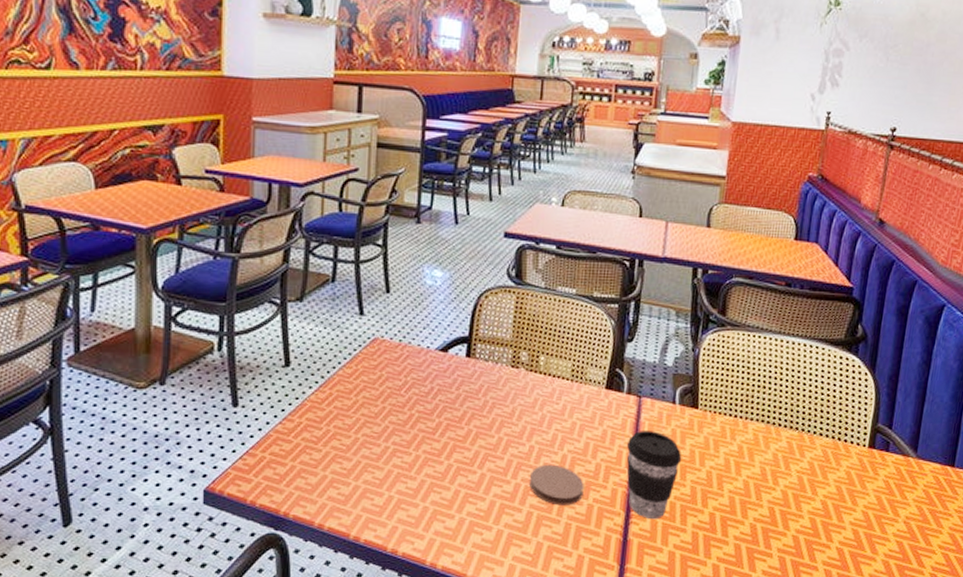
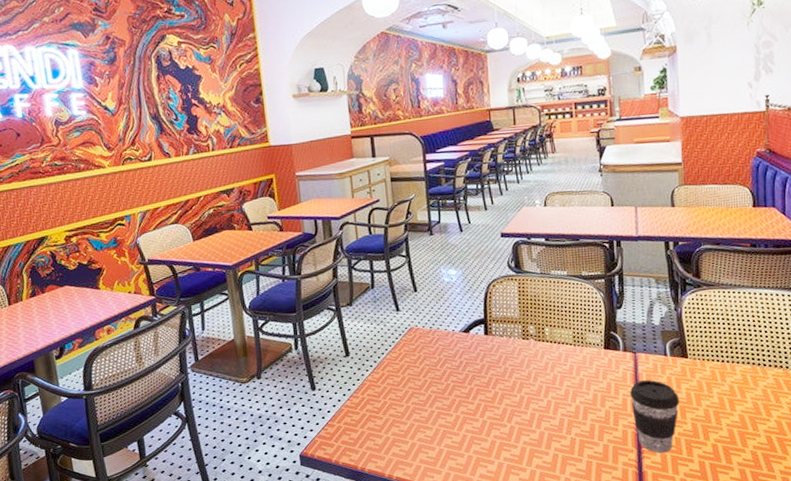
coaster: present [529,464,584,506] -> none [551,414,598,447]

